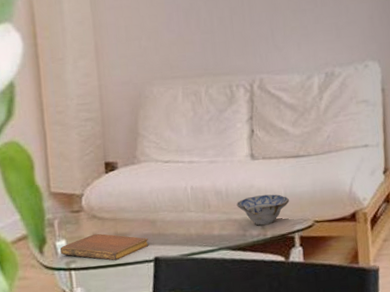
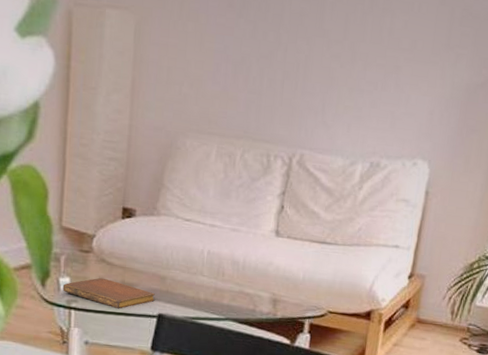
ceramic bowl: present [236,194,289,226] -> none [251,273,306,305]

